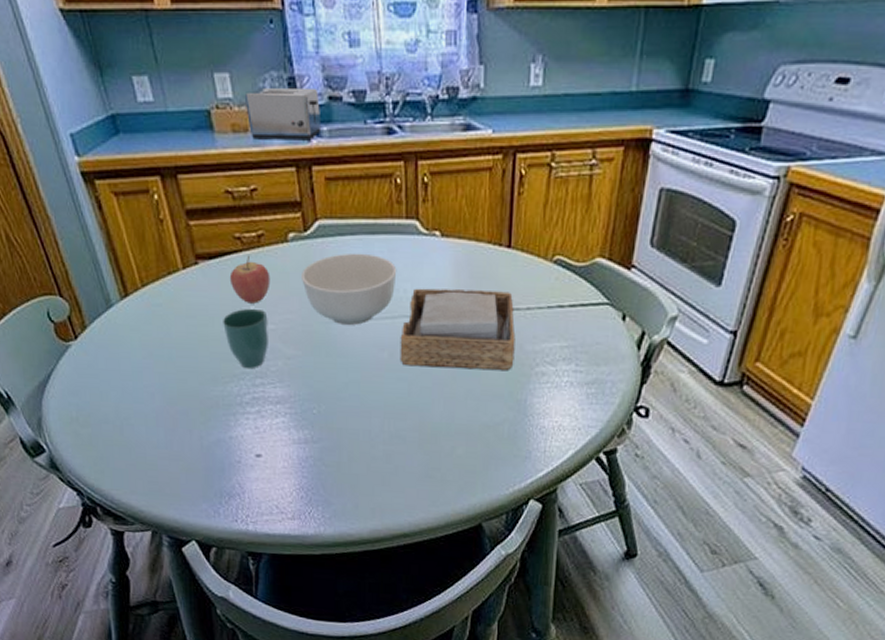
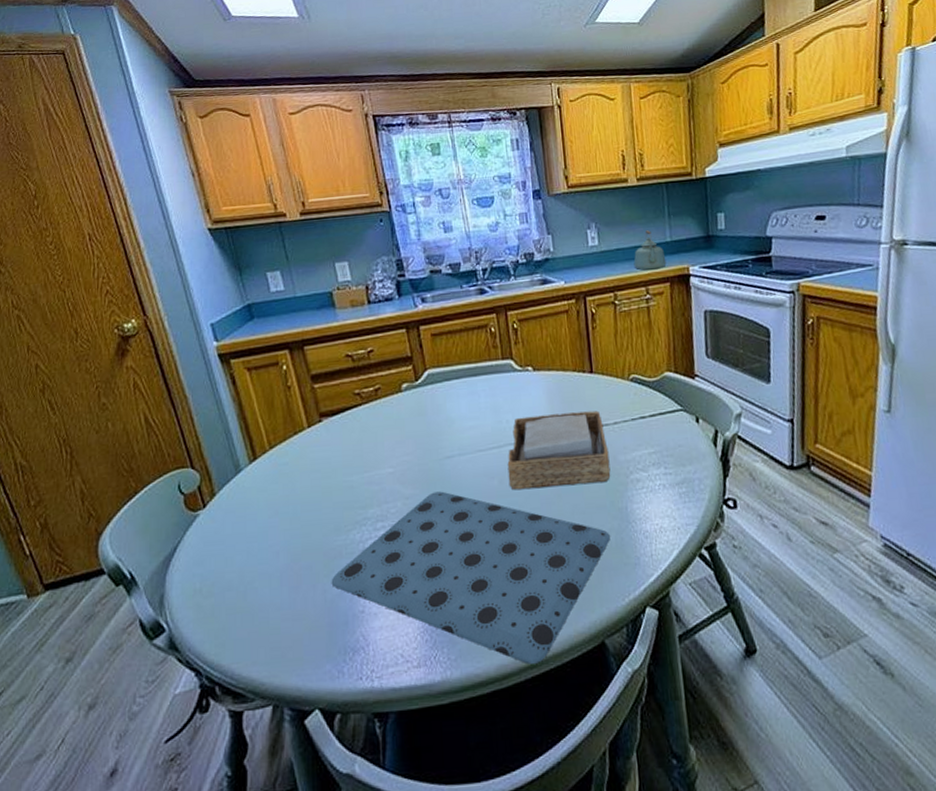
placemat: none [207,356,503,534] -> present [331,491,610,664]
mug: present [223,308,268,368] -> none [345,455,388,513]
fruit: present [229,255,271,304] -> none [350,407,388,451]
toaster: present [245,87,322,141] -> none [362,265,426,311]
bowl: present [302,253,397,325] -> none [415,393,499,459]
kettle: none [583,73,626,127] -> present [633,230,667,271]

